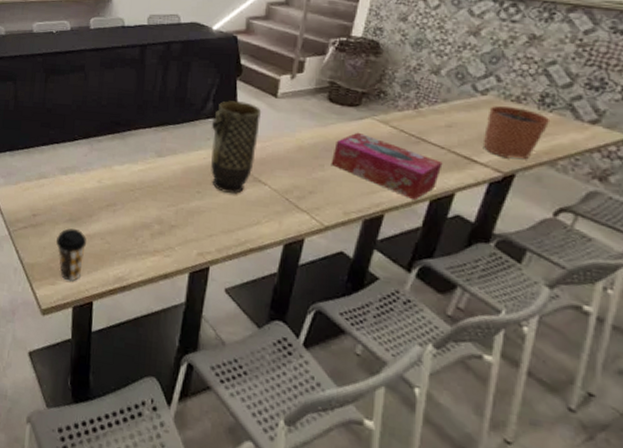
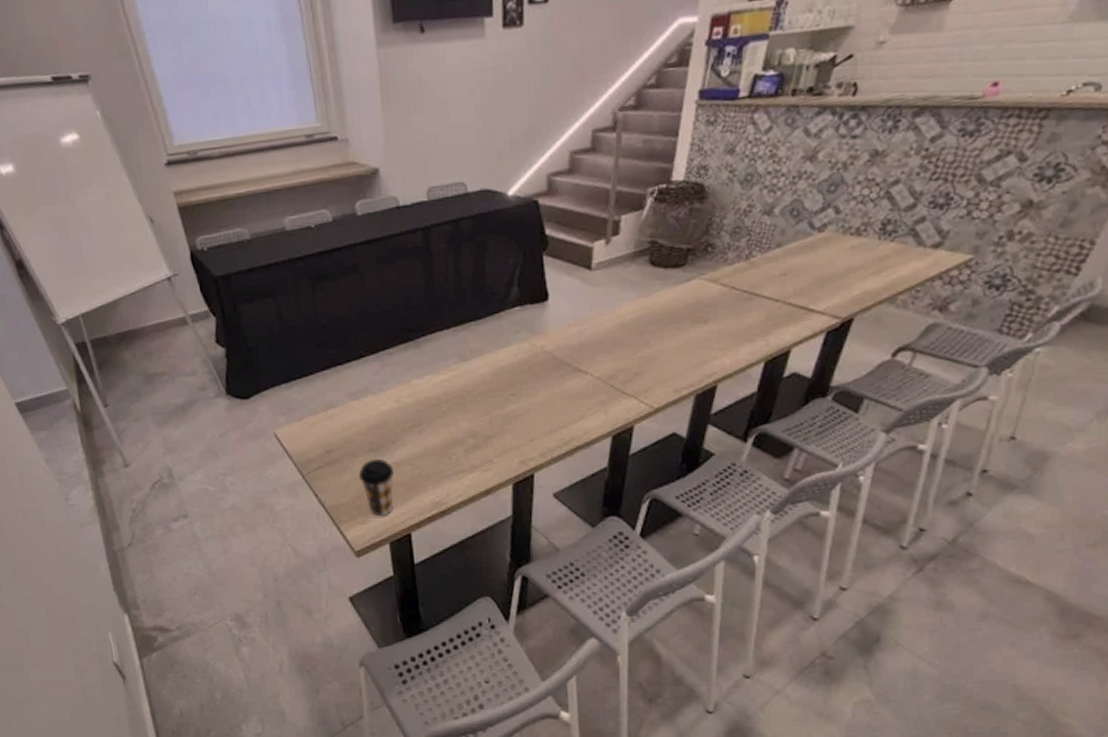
vase: present [211,101,262,195] -> none [518,280,576,391]
tissue box: present [331,132,443,201] -> none [657,296,778,364]
plant pot: present [484,98,551,160] -> none [821,227,892,302]

